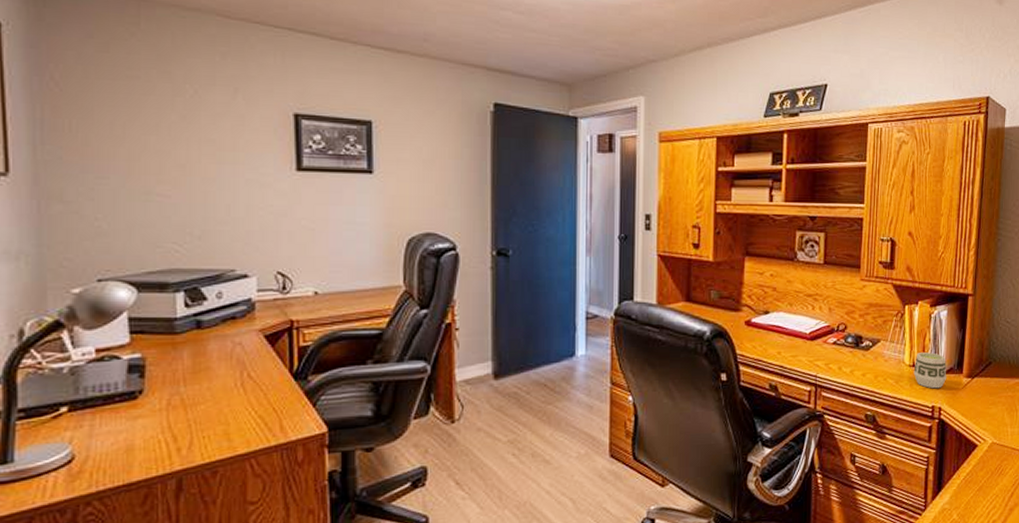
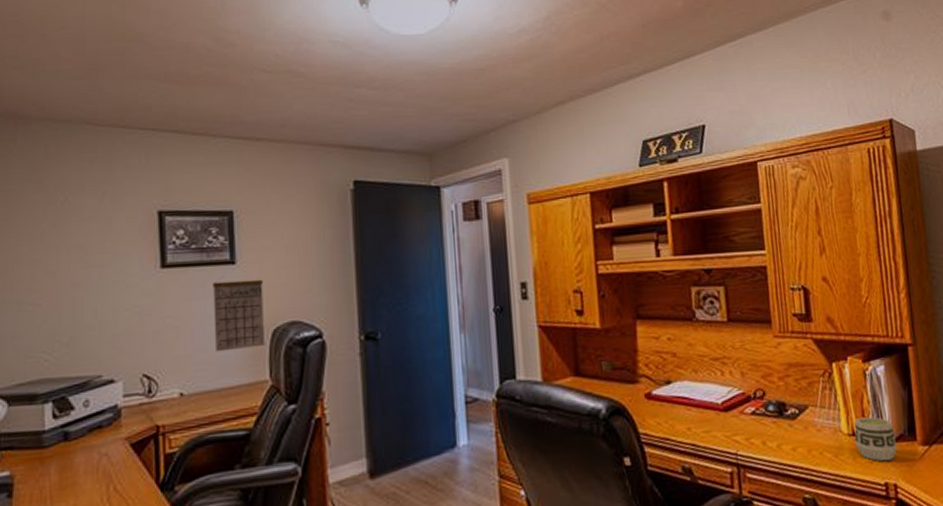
calendar: none [349,189,399,256] -> present [213,279,264,352]

